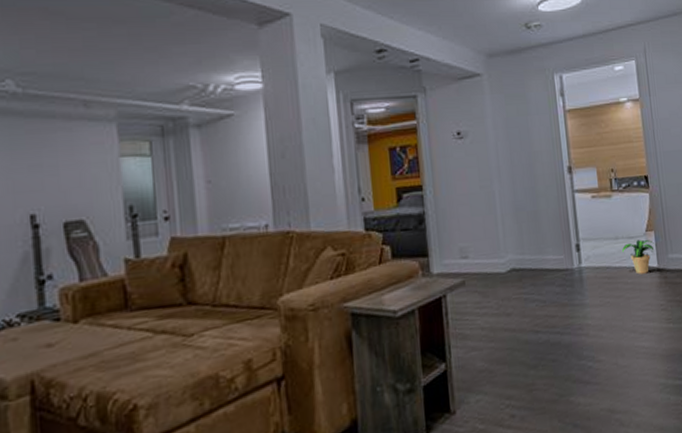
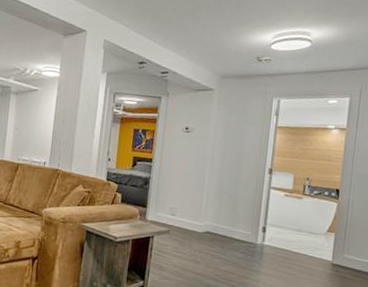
potted plant: present [622,240,657,274] -> none [302,236,335,264]

